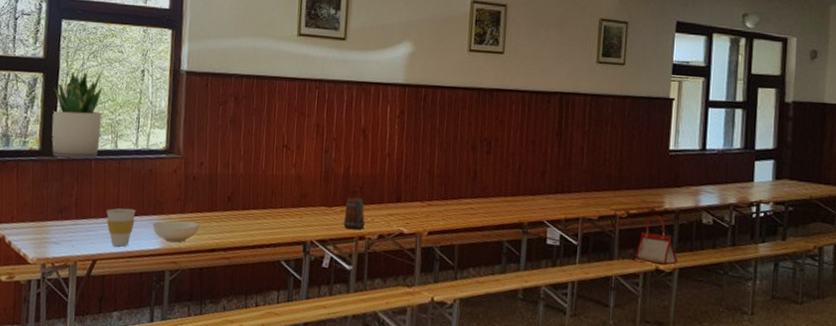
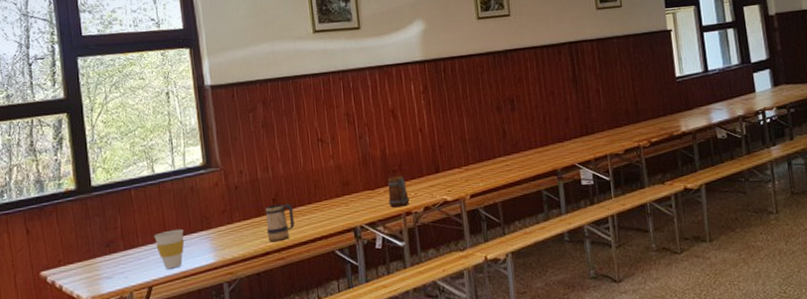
planter: present [51,69,104,159] -> none [80,98,136,194]
bowl: present [152,221,200,243] -> none [202,230,250,255]
beer mug: none [216,202,247,241] -> present [265,203,295,243]
handbag: present [635,214,677,265] -> none [664,138,702,184]

